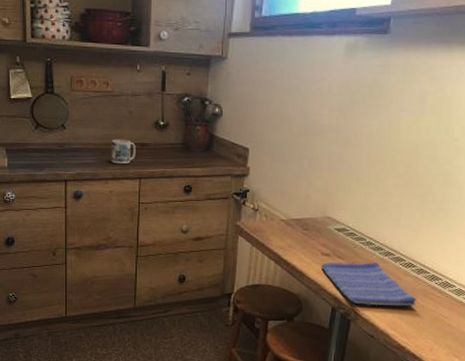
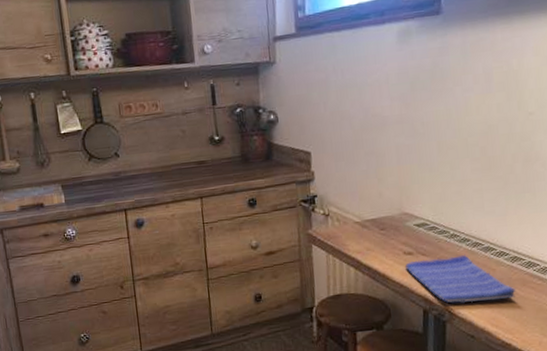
mug: present [111,139,135,165] -> none [167,159,194,186]

